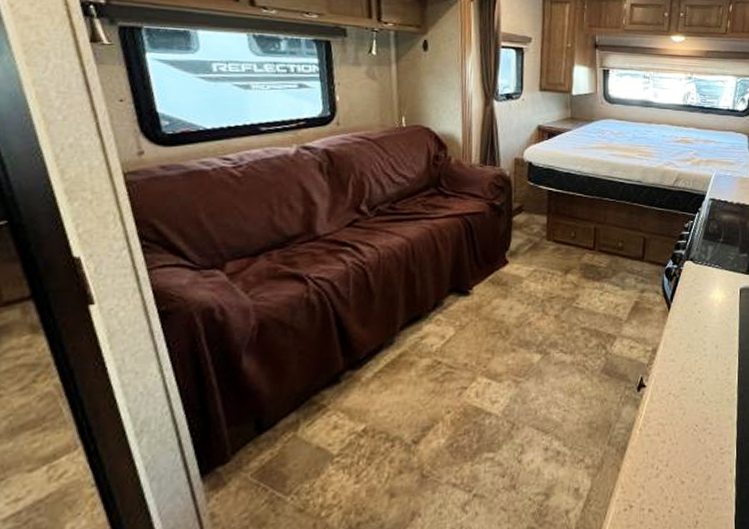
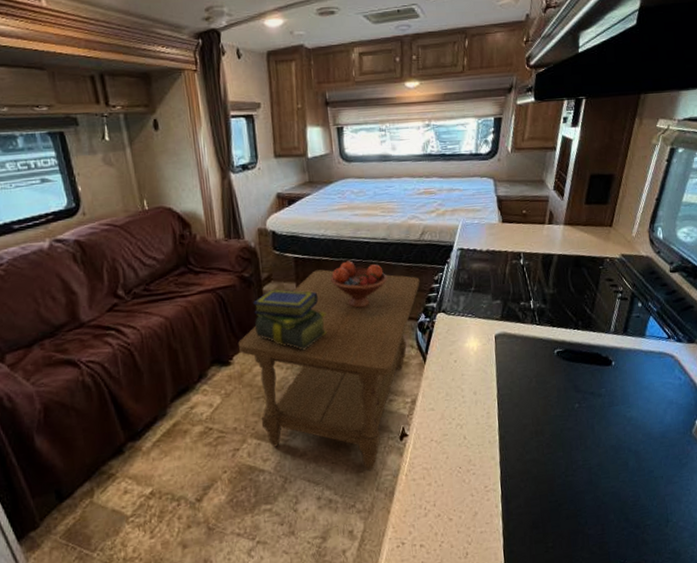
coffee table: none [480,205,671,422] -> present [237,269,420,470]
stack of books: none [500,221,574,286] -> present [253,289,327,350]
fruit bowl: none [582,199,639,248] -> present [330,261,388,308]

